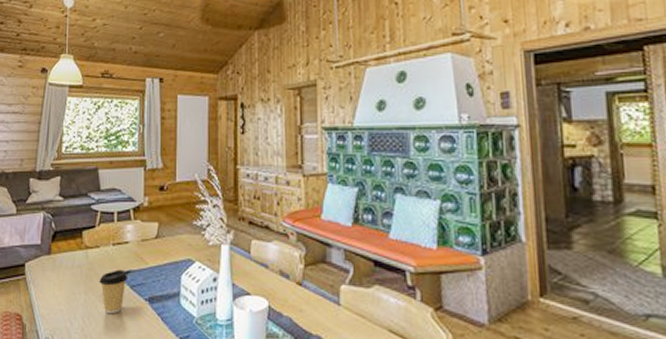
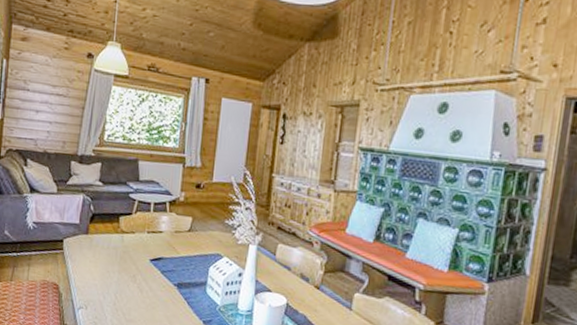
coffee cup: present [99,269,128,314] -> none [132,255,160,294]

